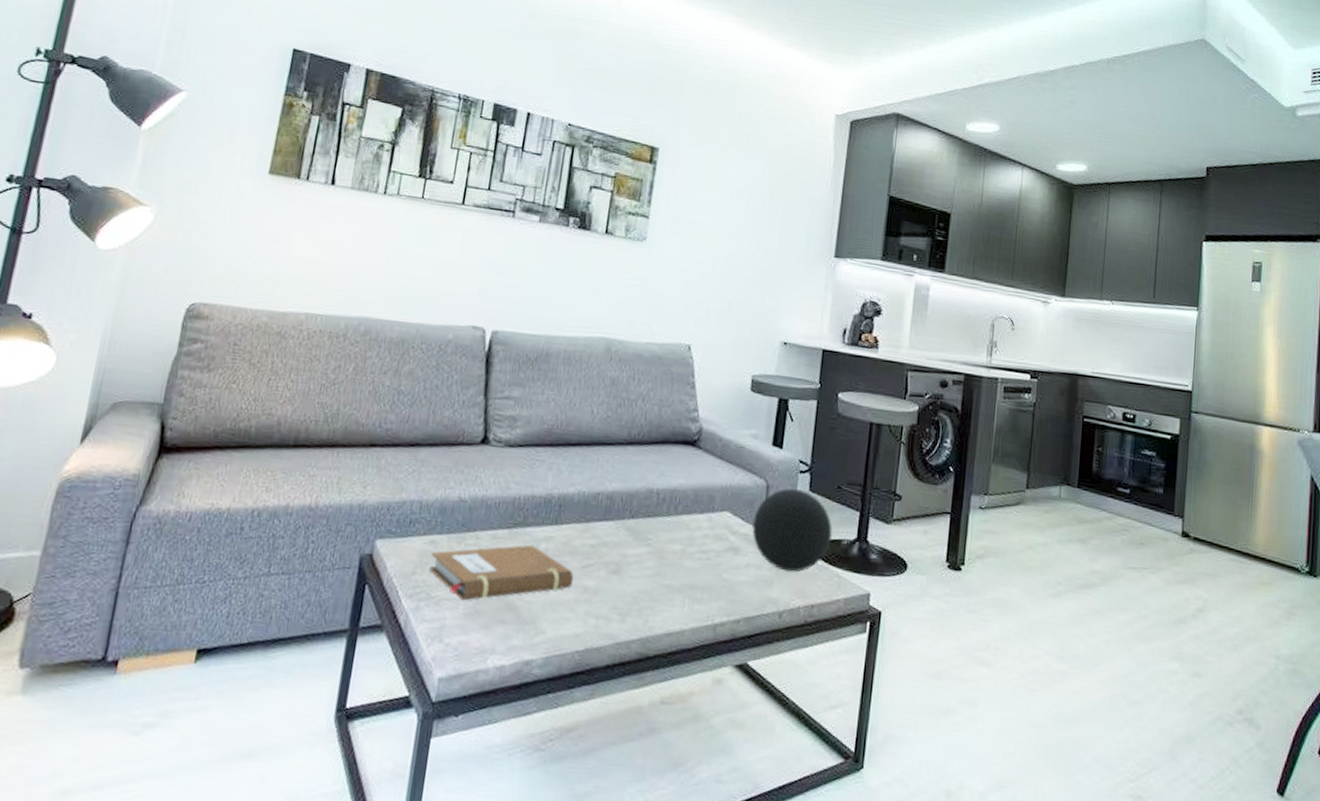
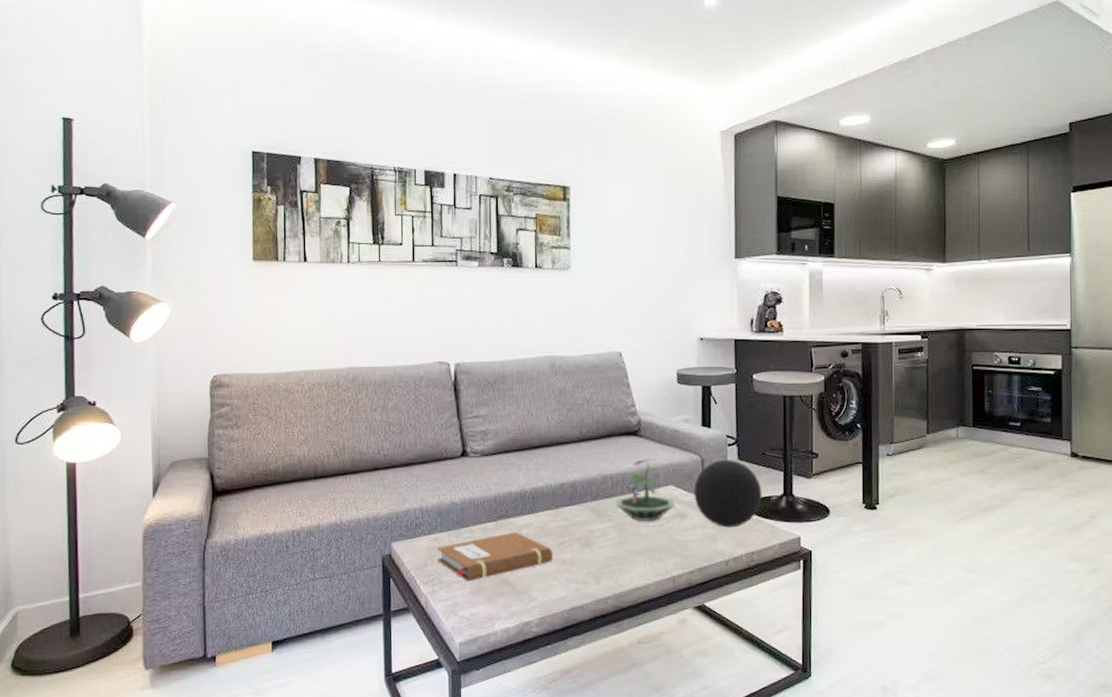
terrarium: none [658,475,729,552] -> present [615,458,675,521]

